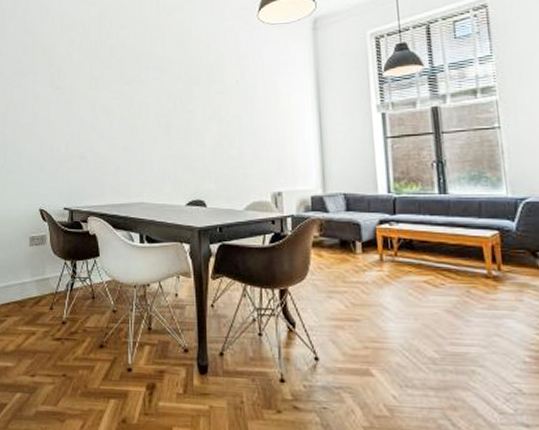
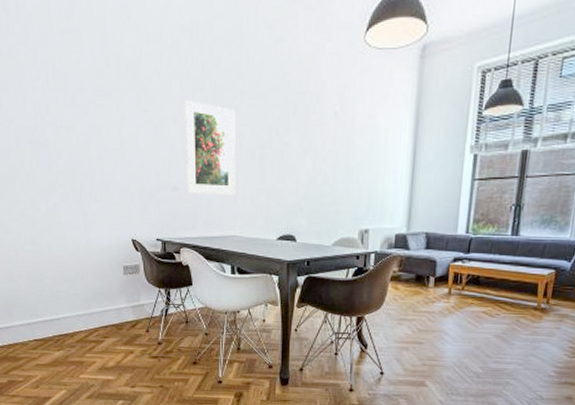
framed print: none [93,76,144,163] -> present [184,99,236,195]

